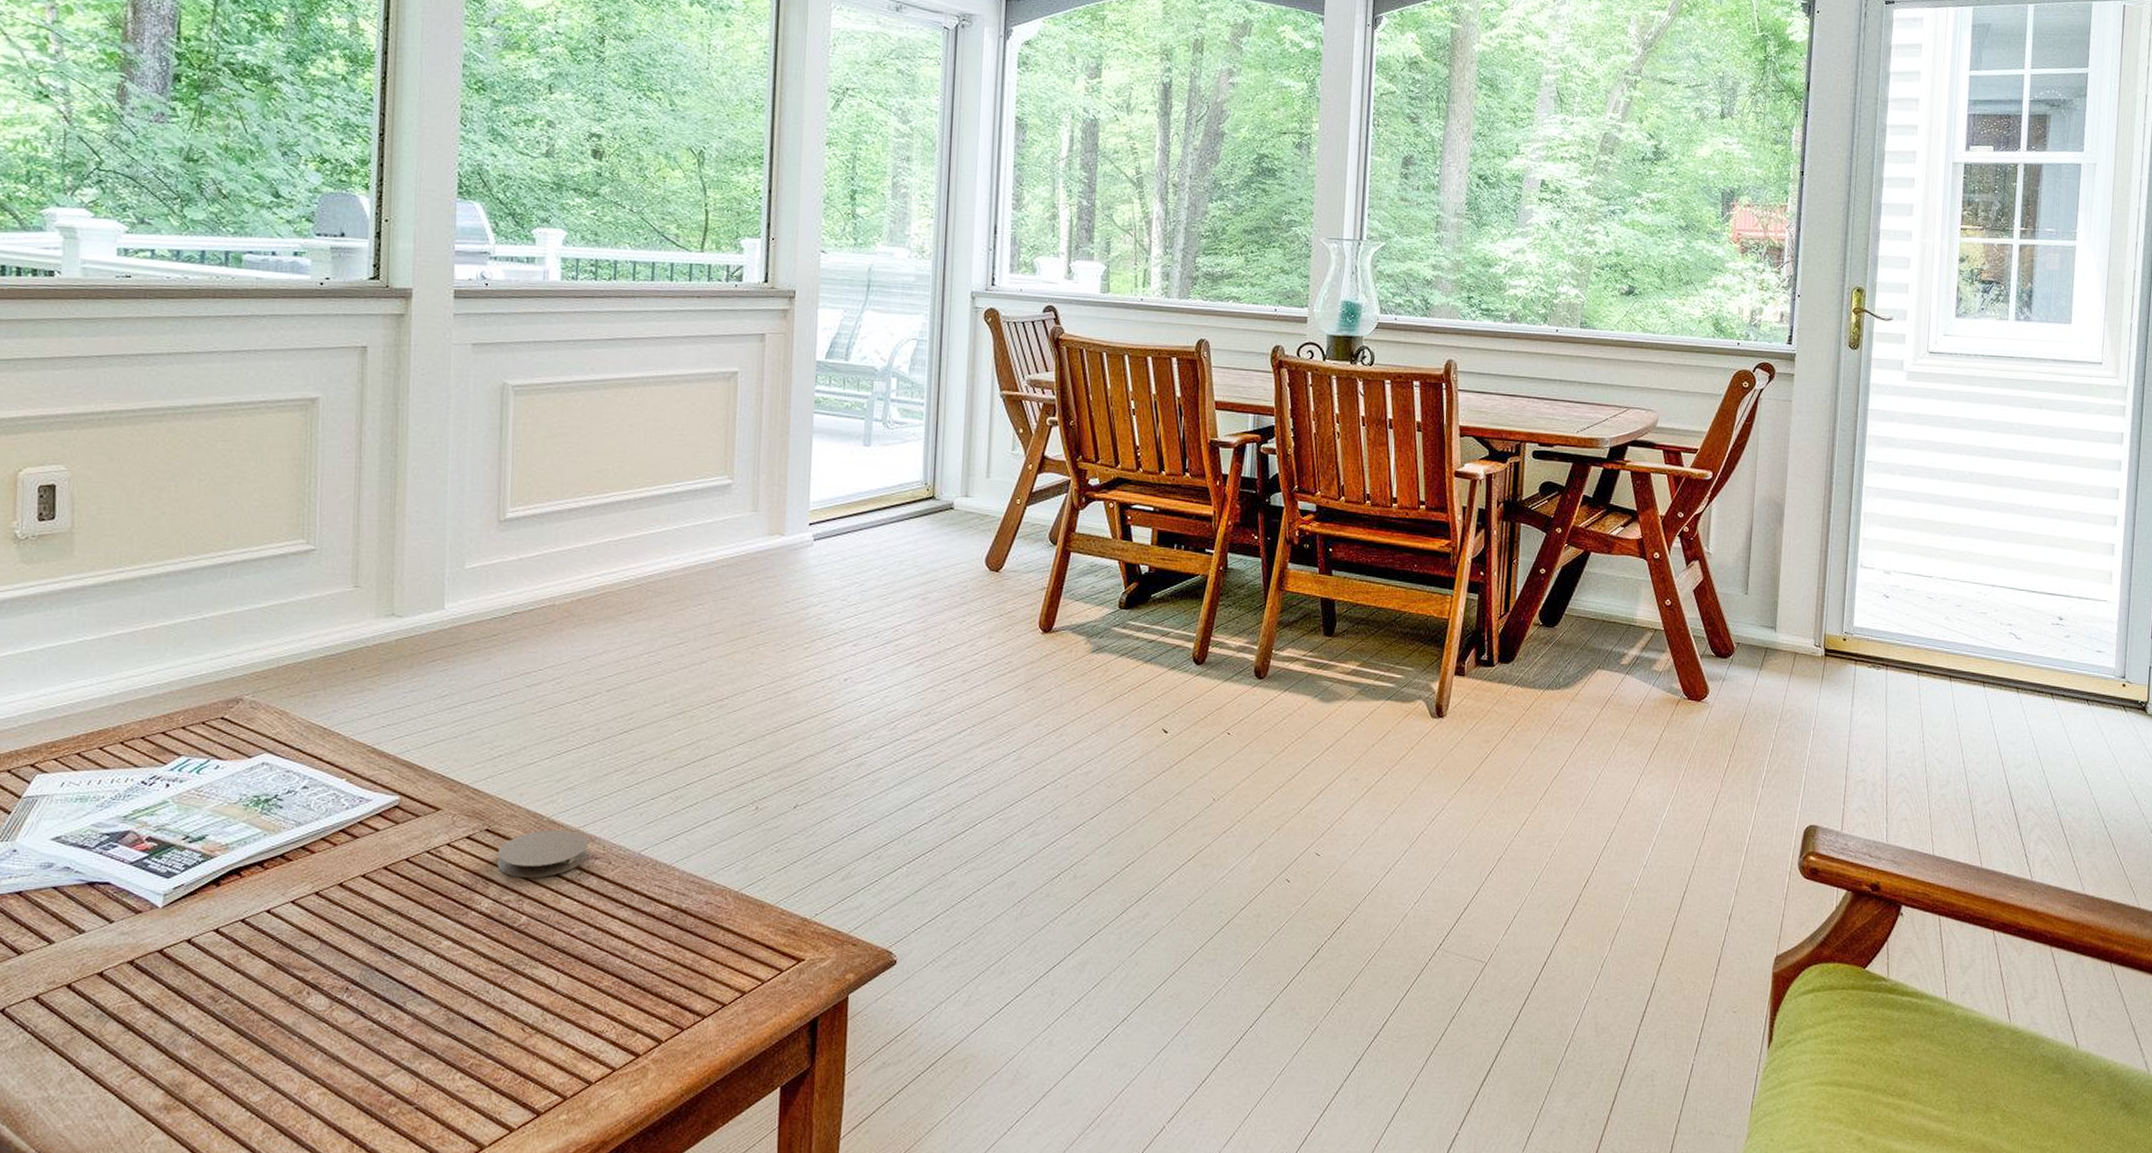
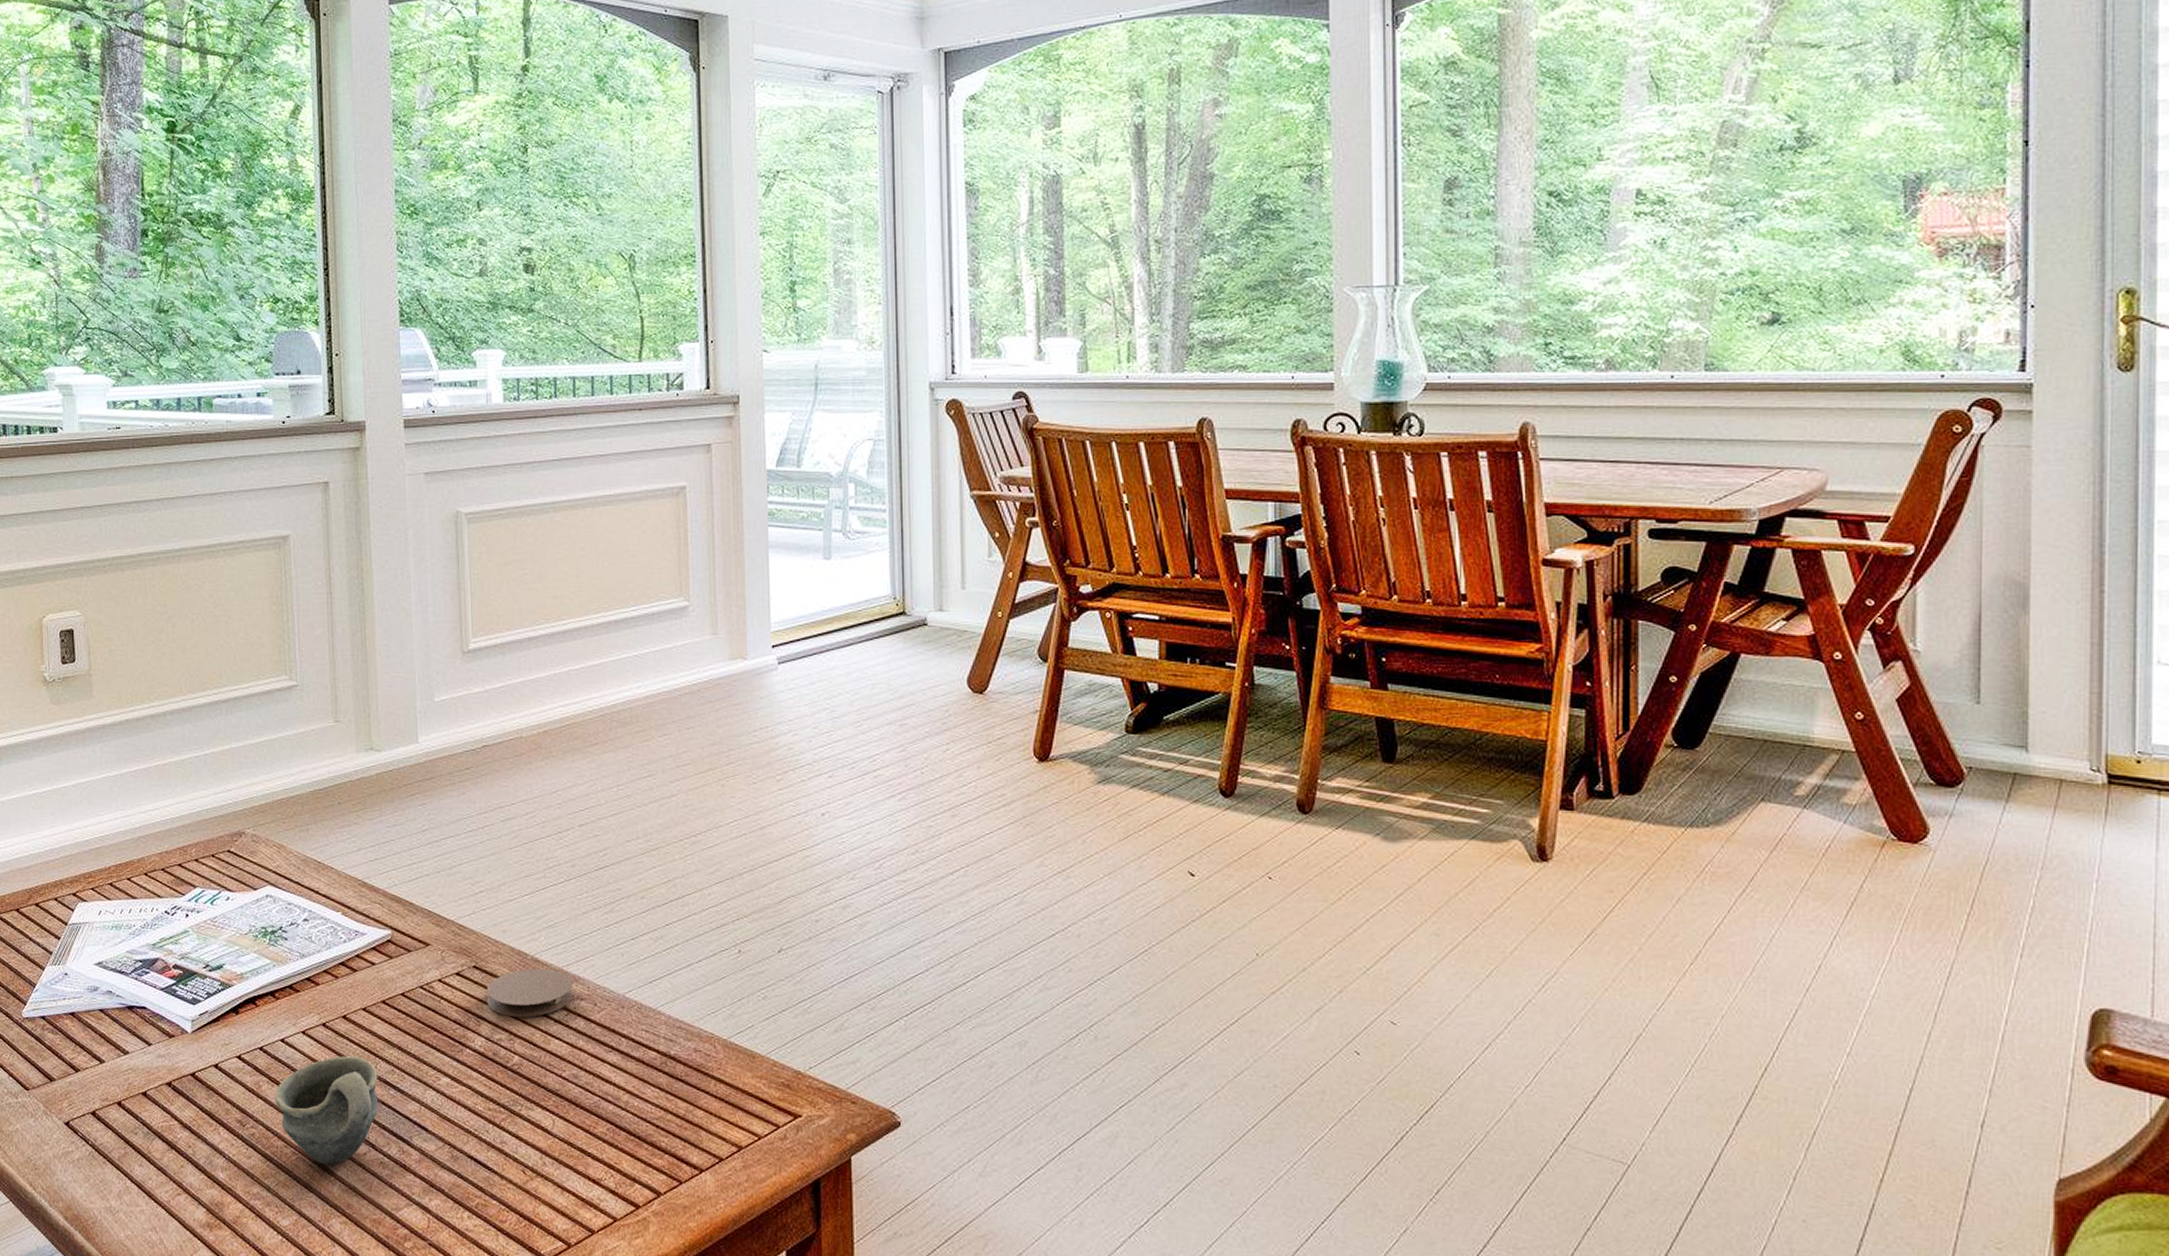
cup: none [254,924,373,1036] -> present [275,1056,379,1165]

